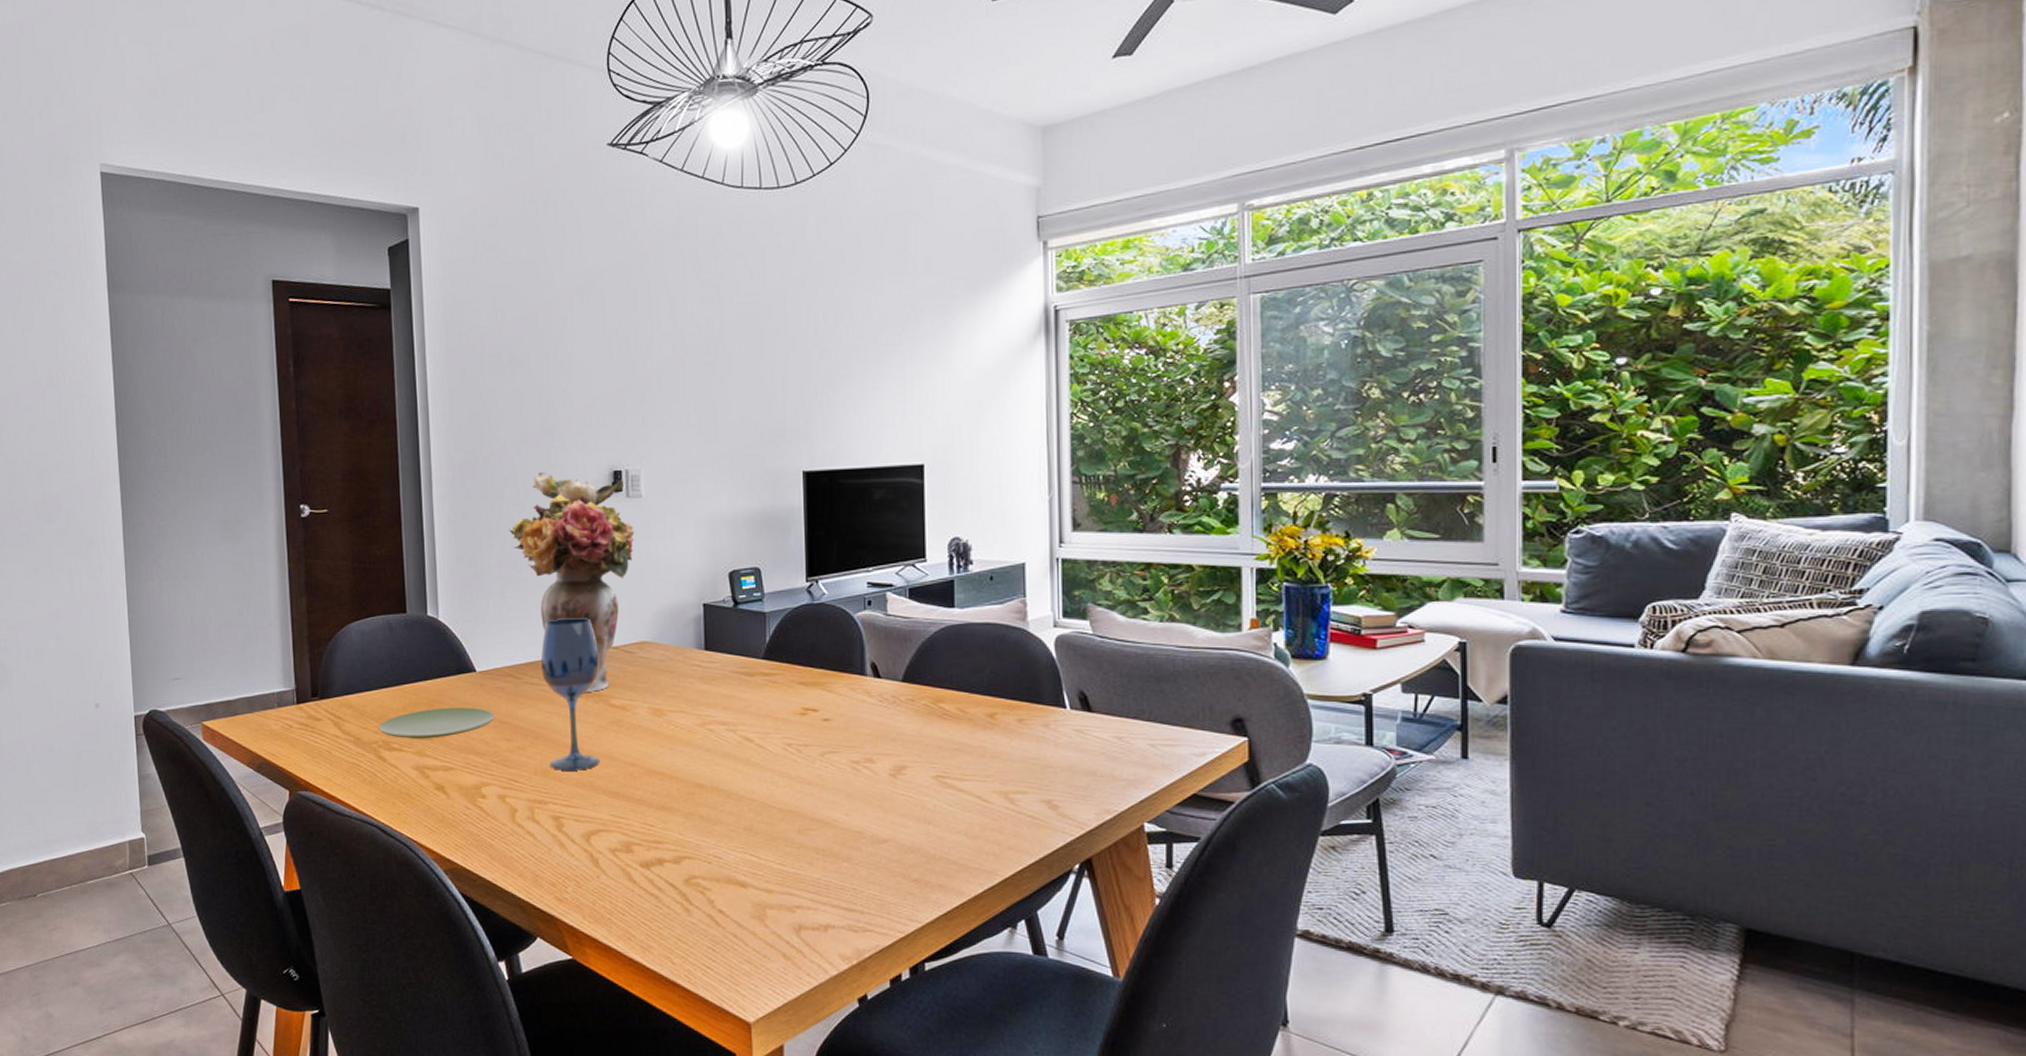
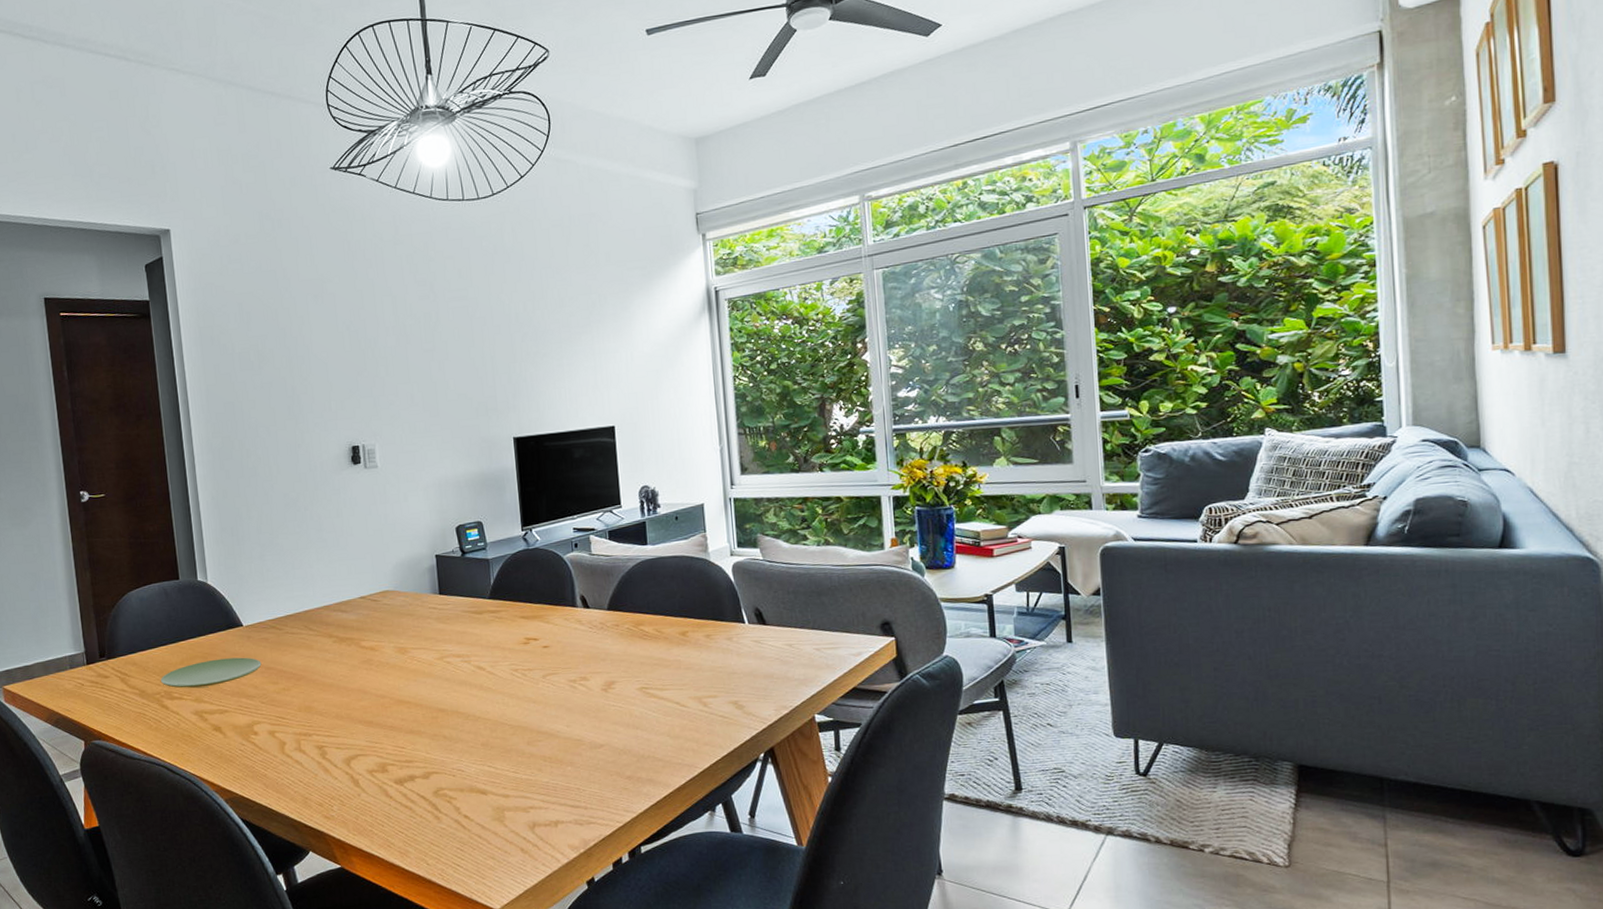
flower arrangement: present [509,472,635,692] -> none [264,450,374,637]
wineglass: present [540,617,600,771] -> none [298,573,355,706]

